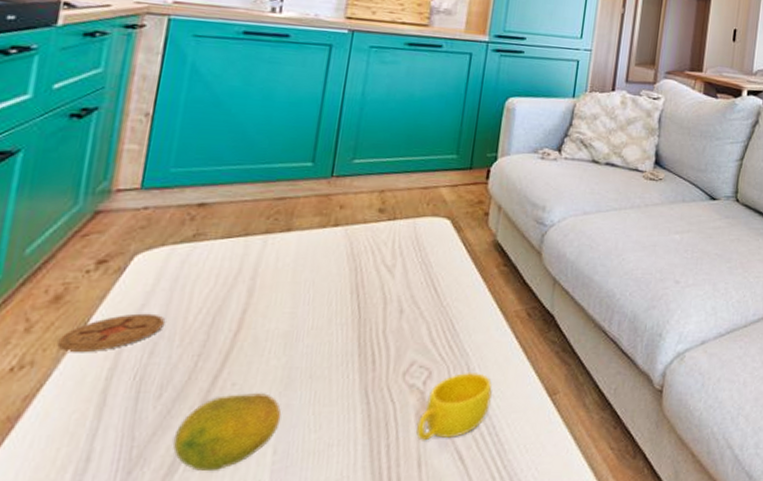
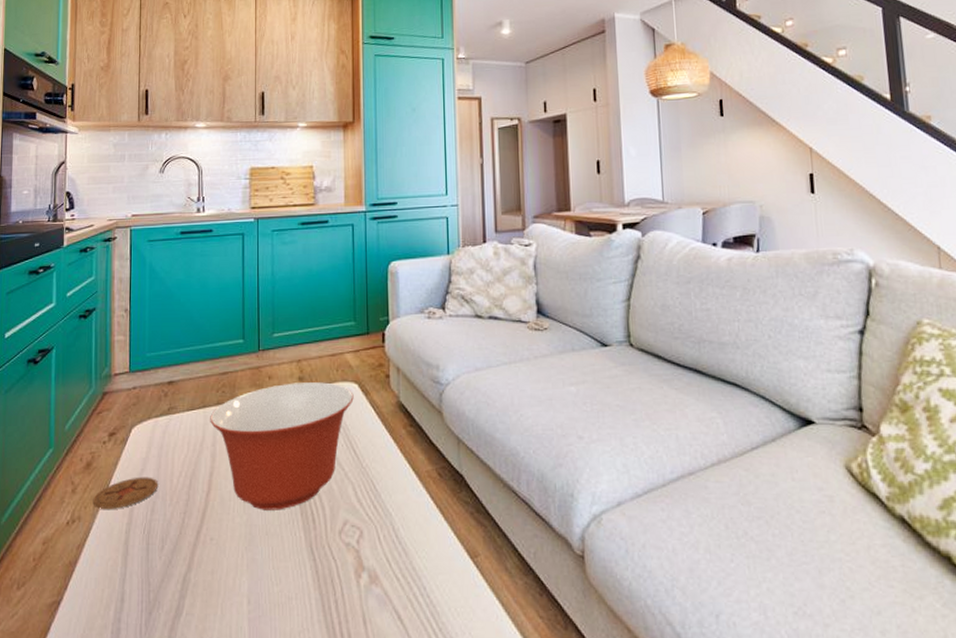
fruit: present [172,393,282,472] -> none [176,548,250,617]
mixing bowl: none [252,214,444,351] -> present [210,382,354,510]
cup: present [416,371,493,441] -> none [358,531,419,599]

